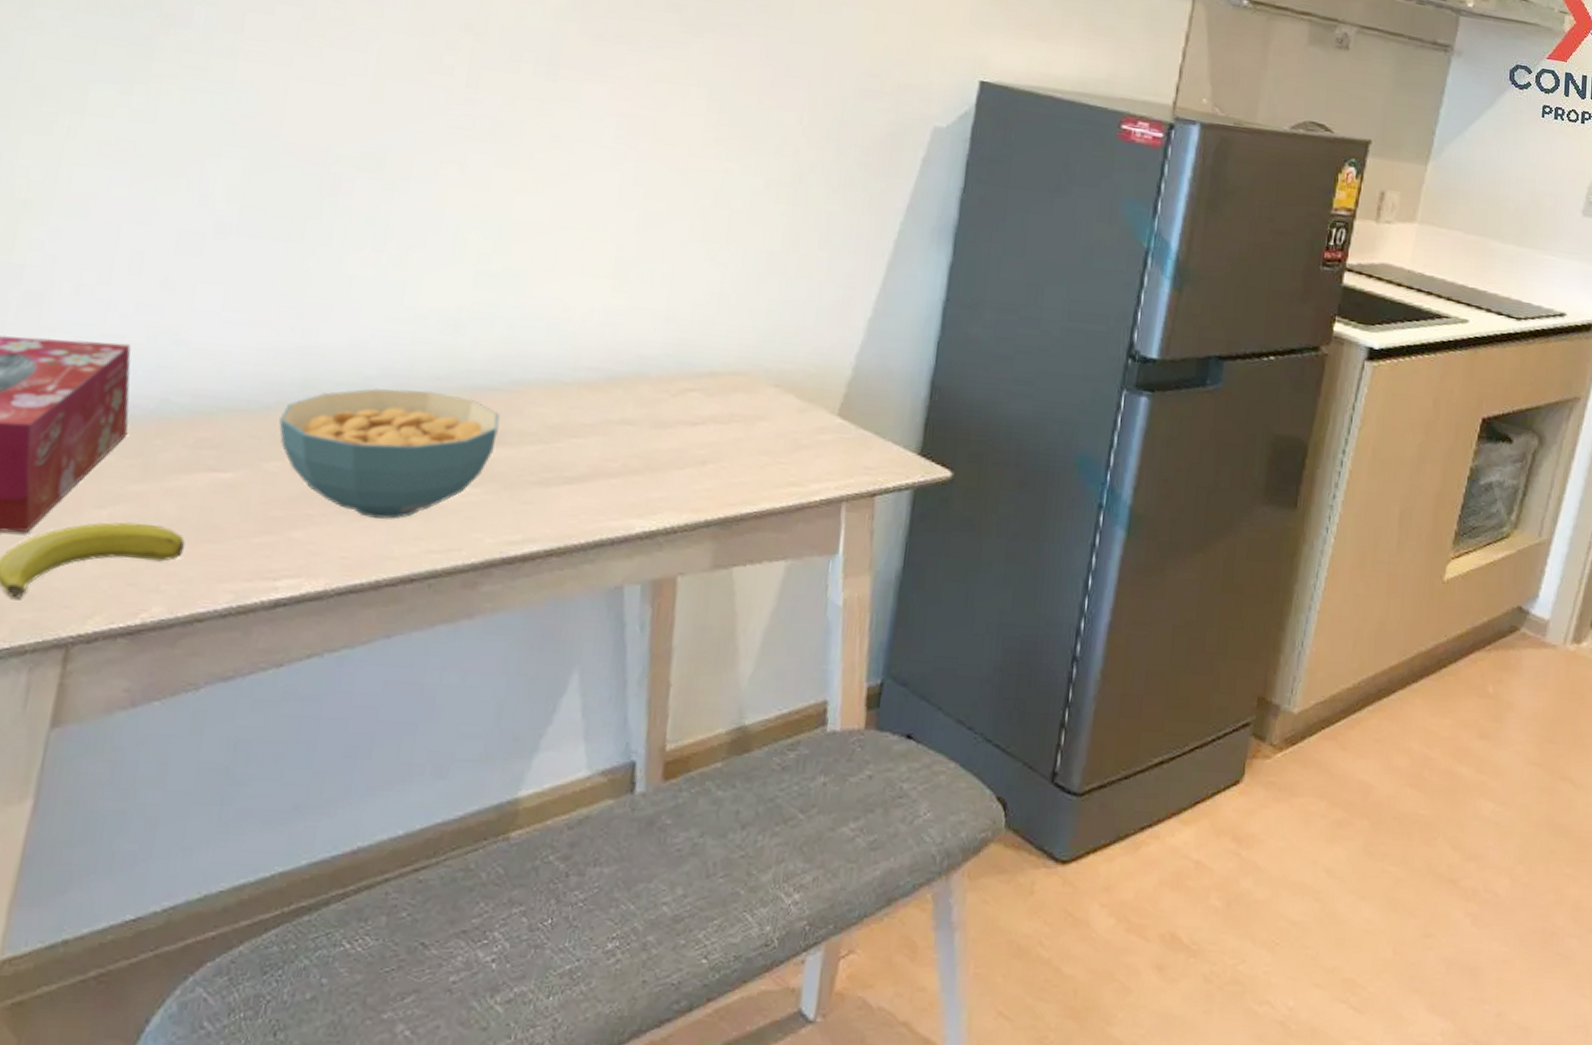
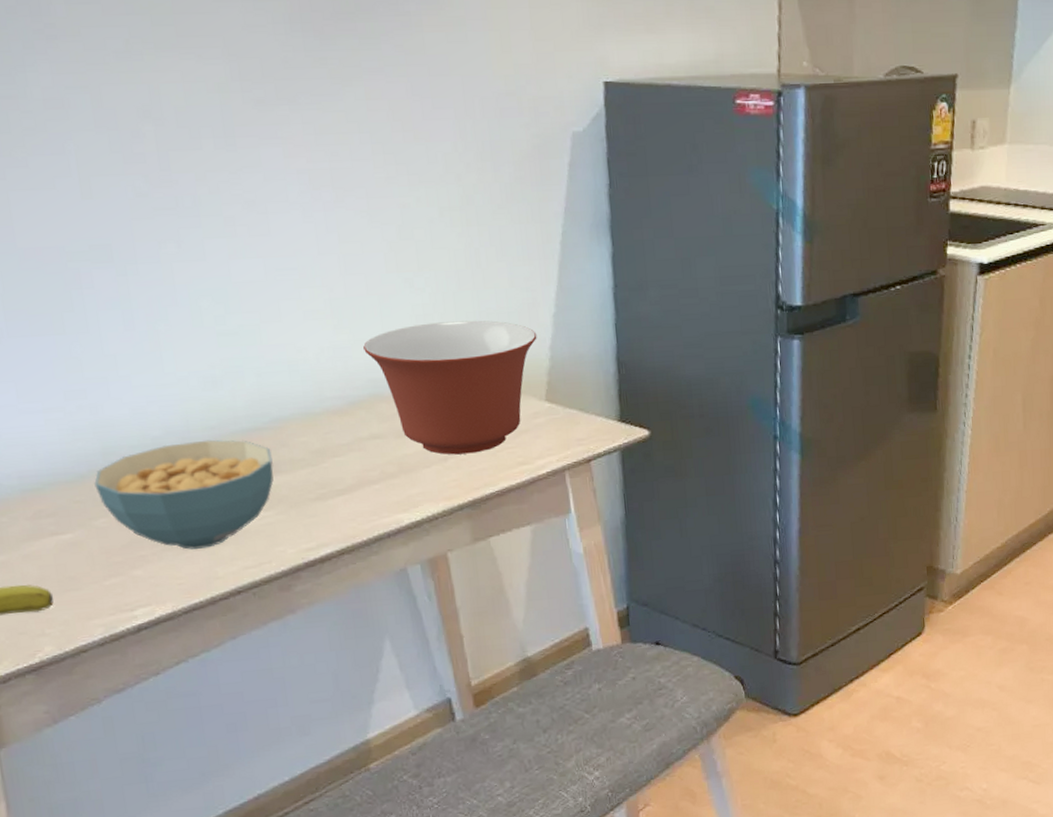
mixing bowl: none [640,302,845,463] -> present [363,320,537,455]

